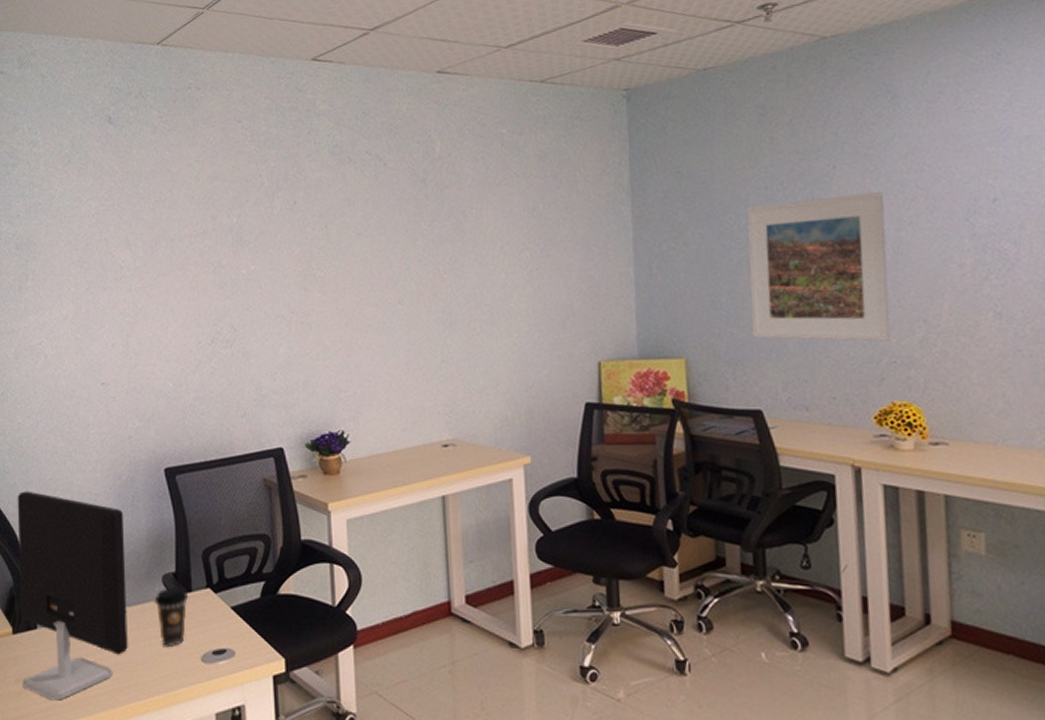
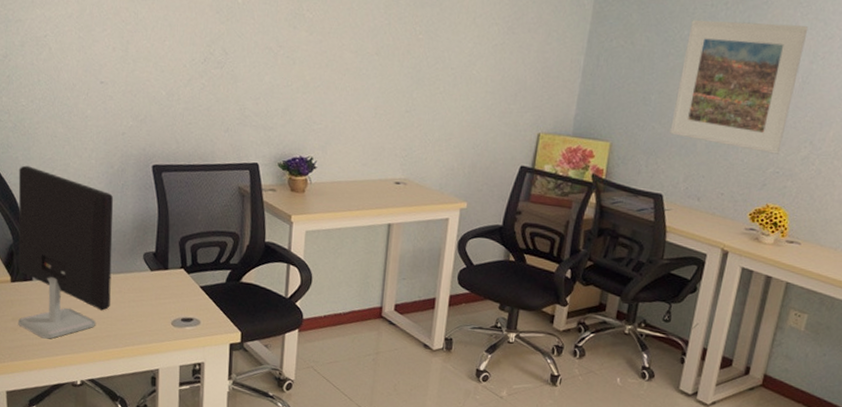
coffee cup: present [154,587,189,648] -> none [135,263,165,311]

